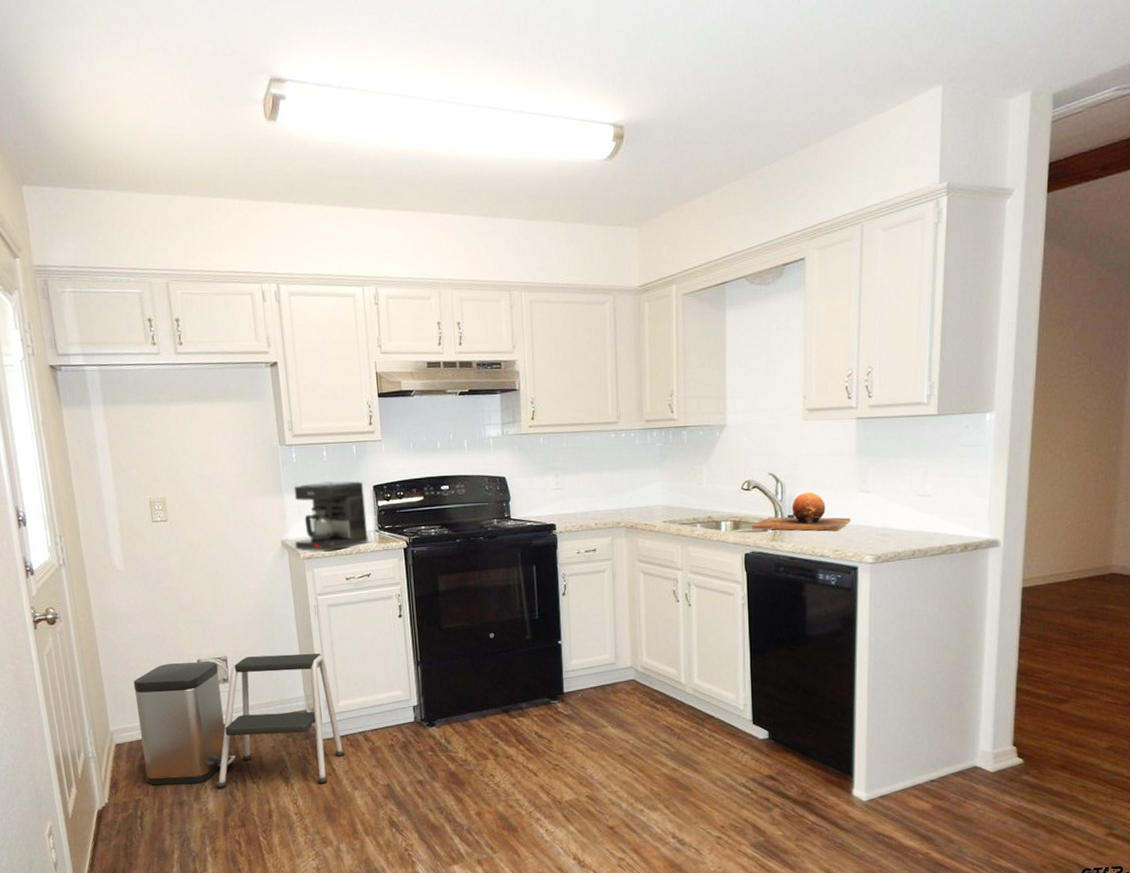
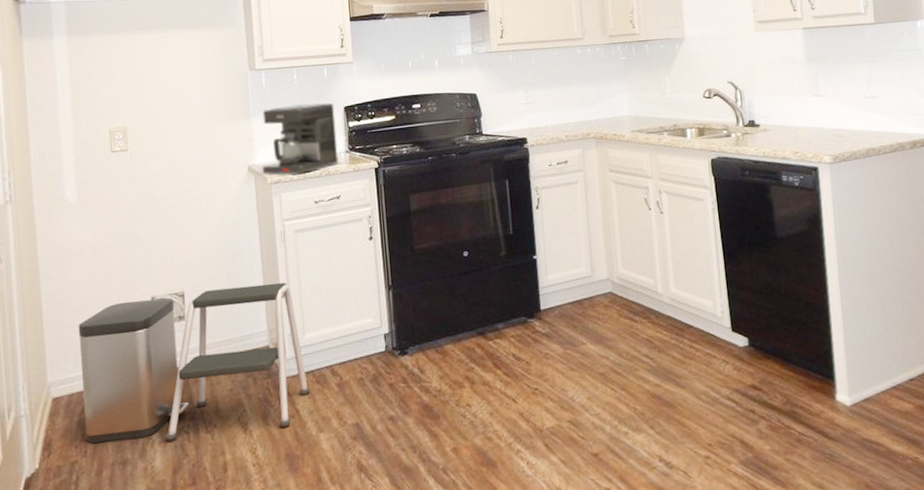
chopping board: present [752,491,851,531] -> none [716,97,808,136]

